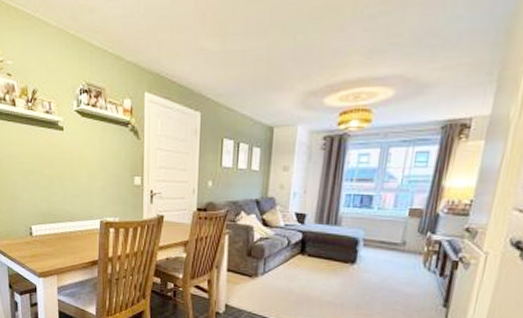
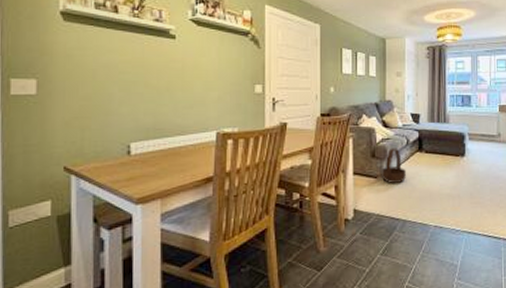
basket: none [256,248,284,284] -> present [381,148,406,183]

